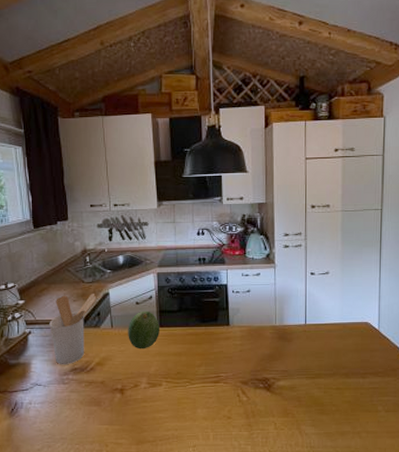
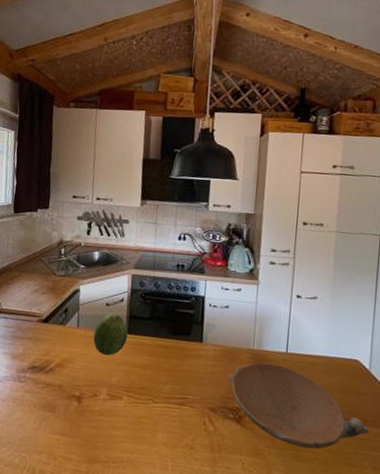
utensil holder: present [49,294,96,365] -> none [14,286,66,362]
bowl: none [255,335,382,403] -> present [228,362,370,450]

